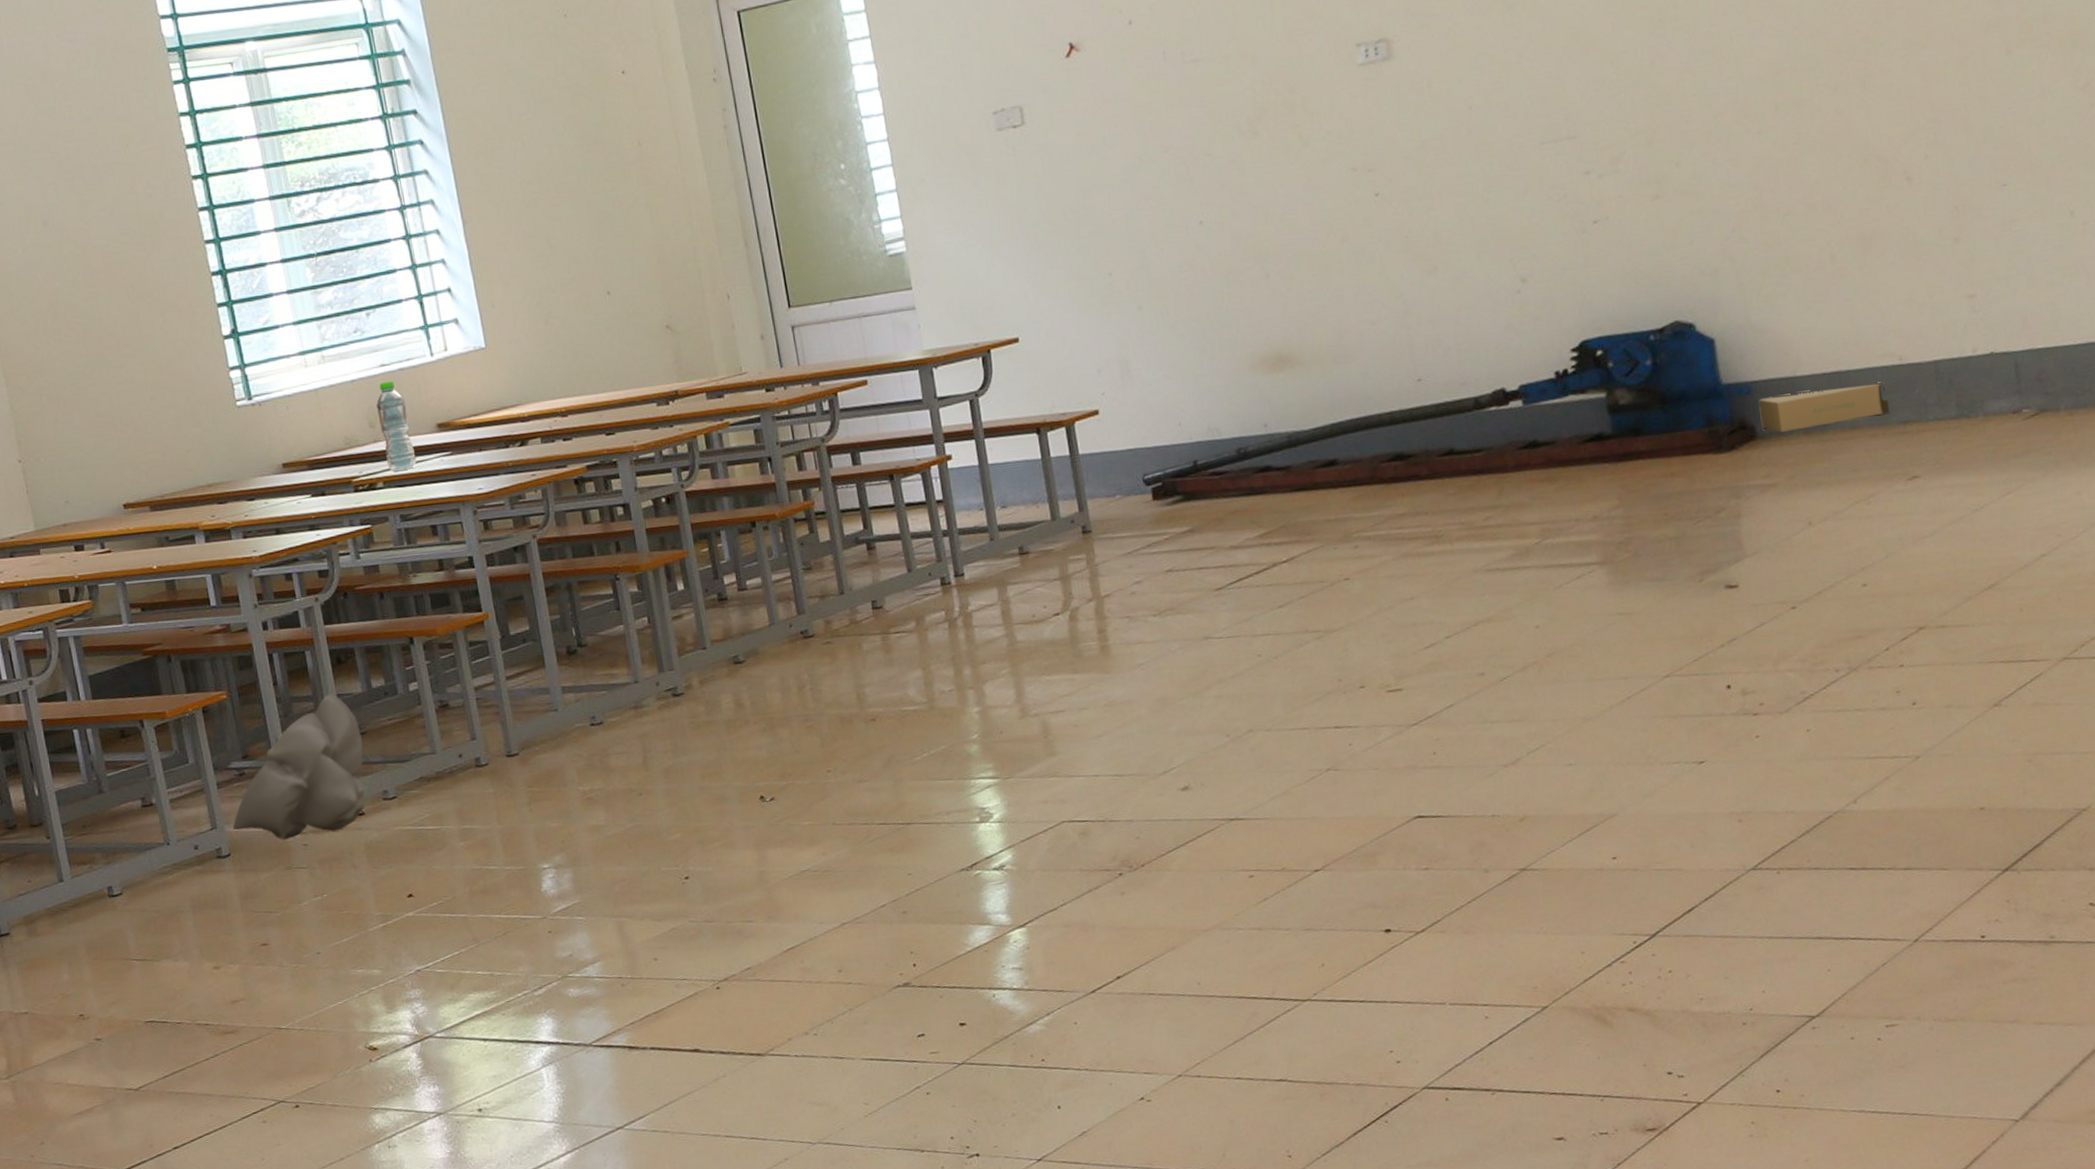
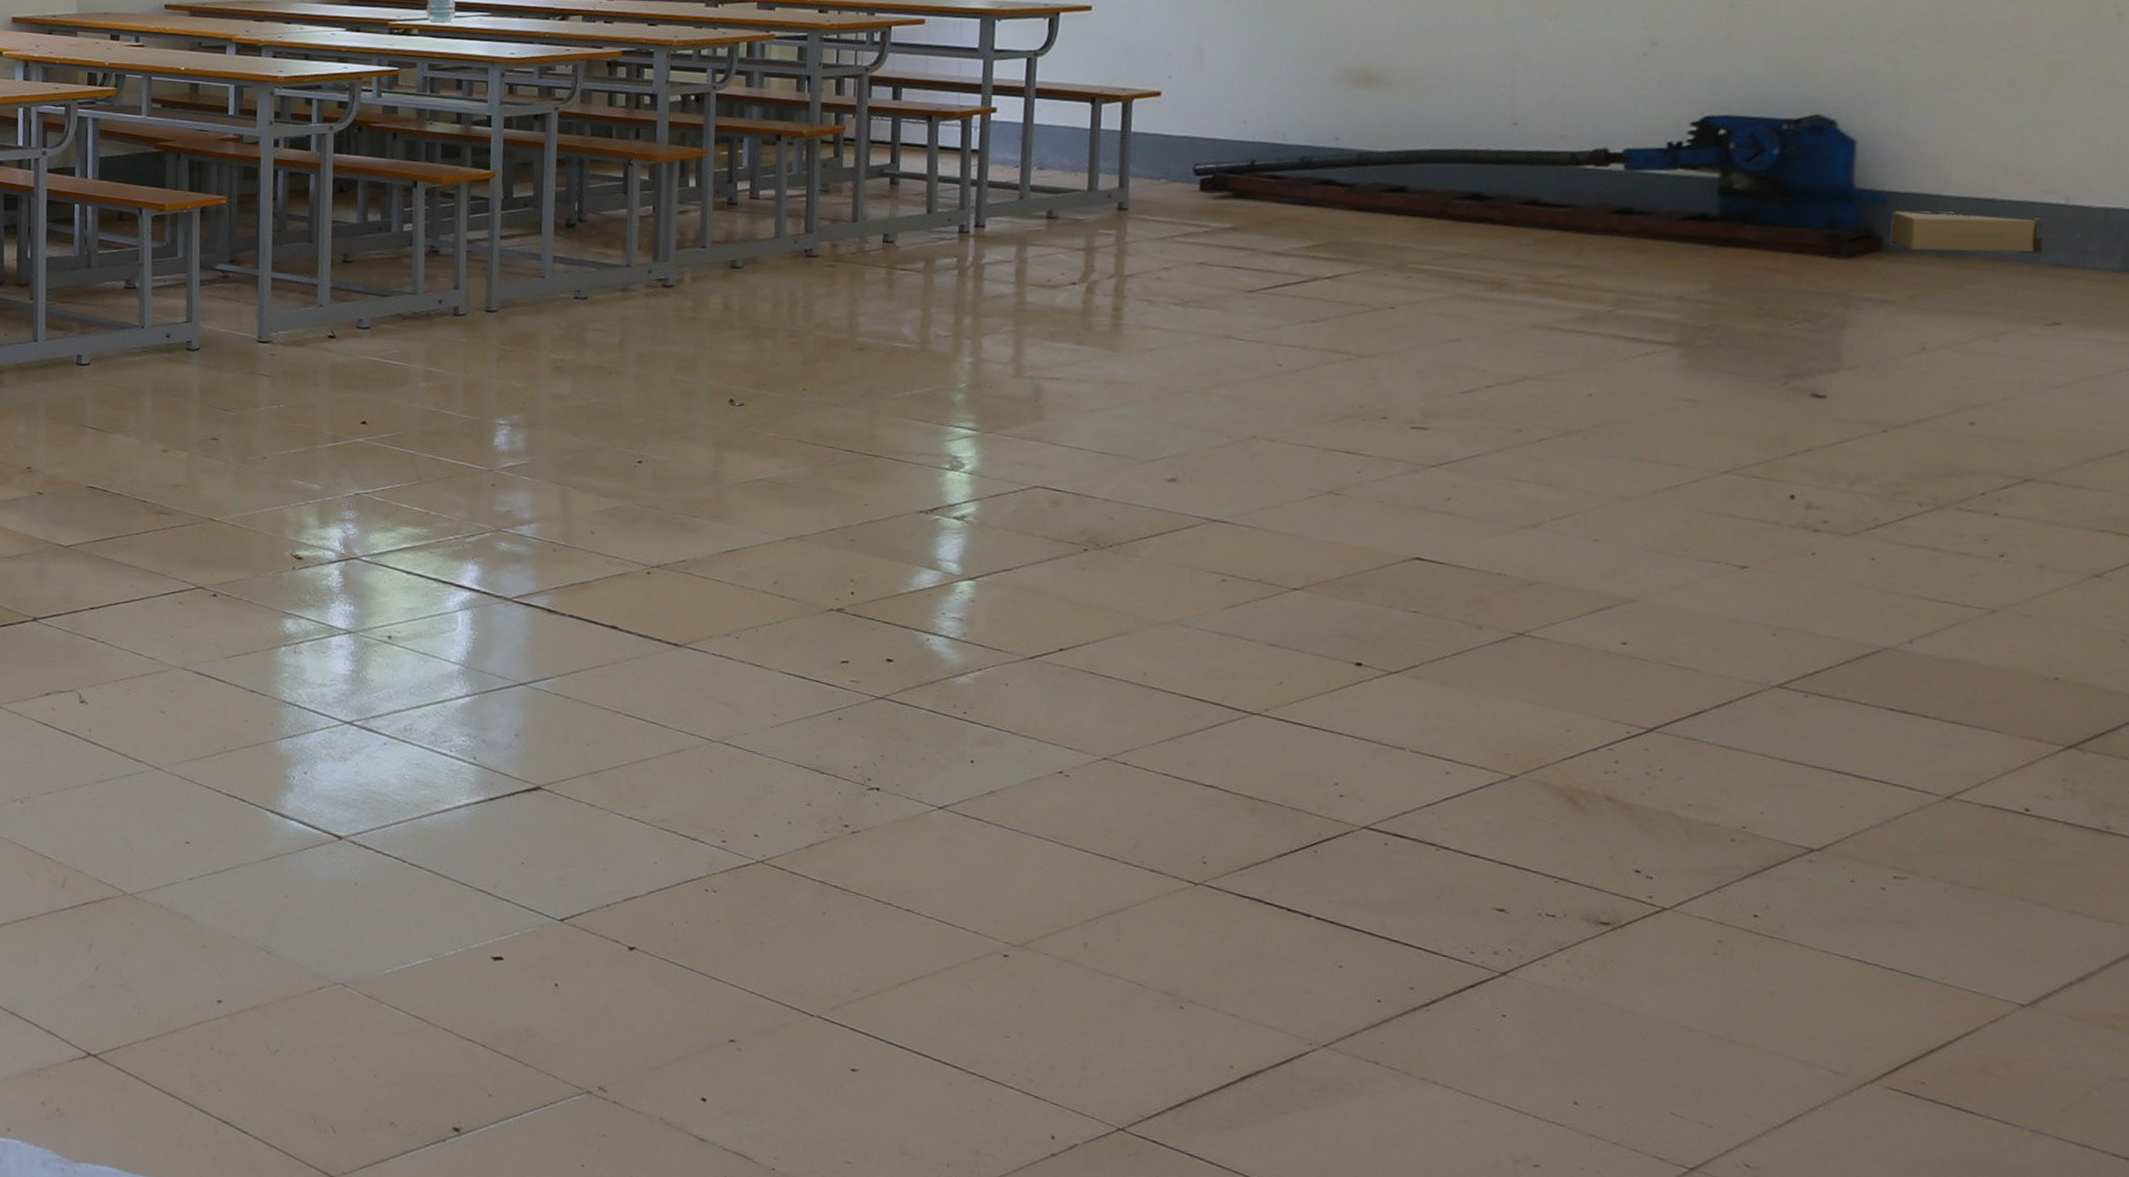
plastic bag: present [232,692,366,840] -> none [206,217,349,347]

